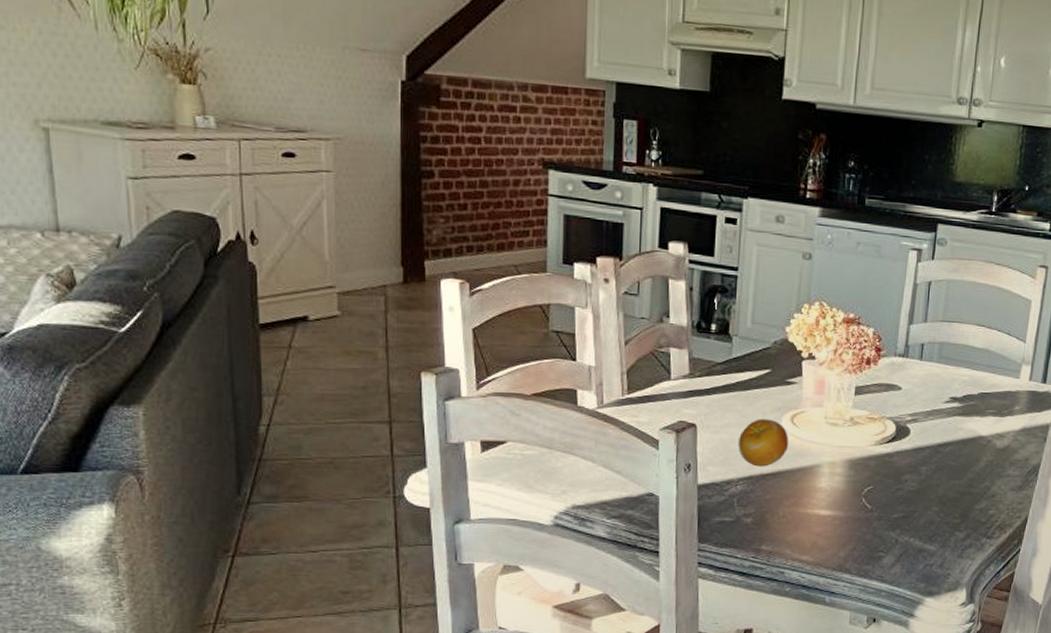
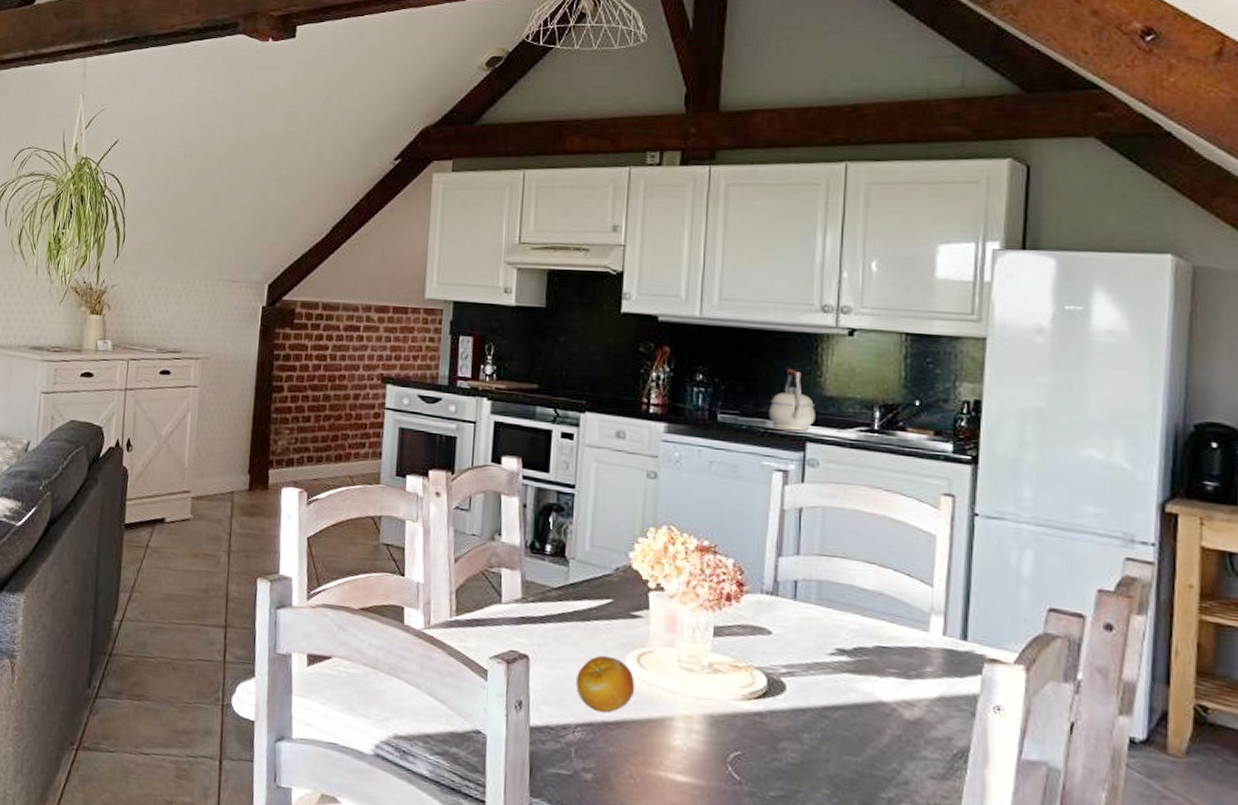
kettle: none [908,156,947,214] -> present [768,368,816,431]

